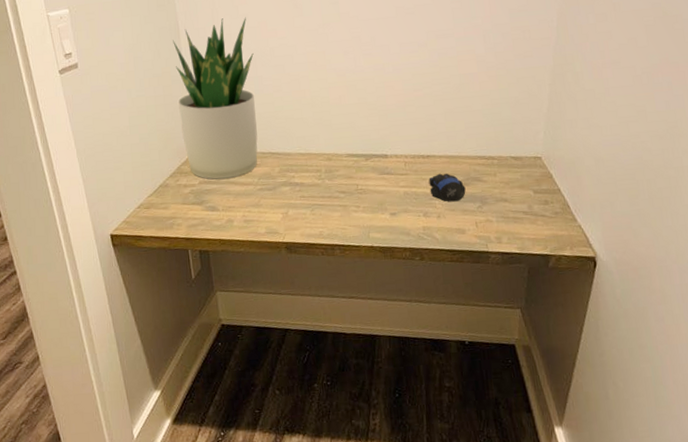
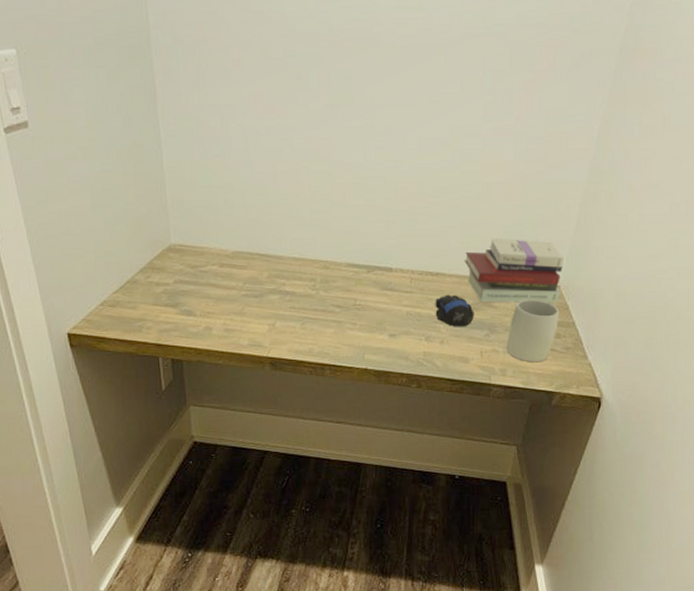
planter: present [173,17,258,180] -> none [148,83,246,279]
books: none [451,119,543,177] -> present [464,239,563,304]
mug: none [498,170,545,229] -> present [506,299,560,363]

